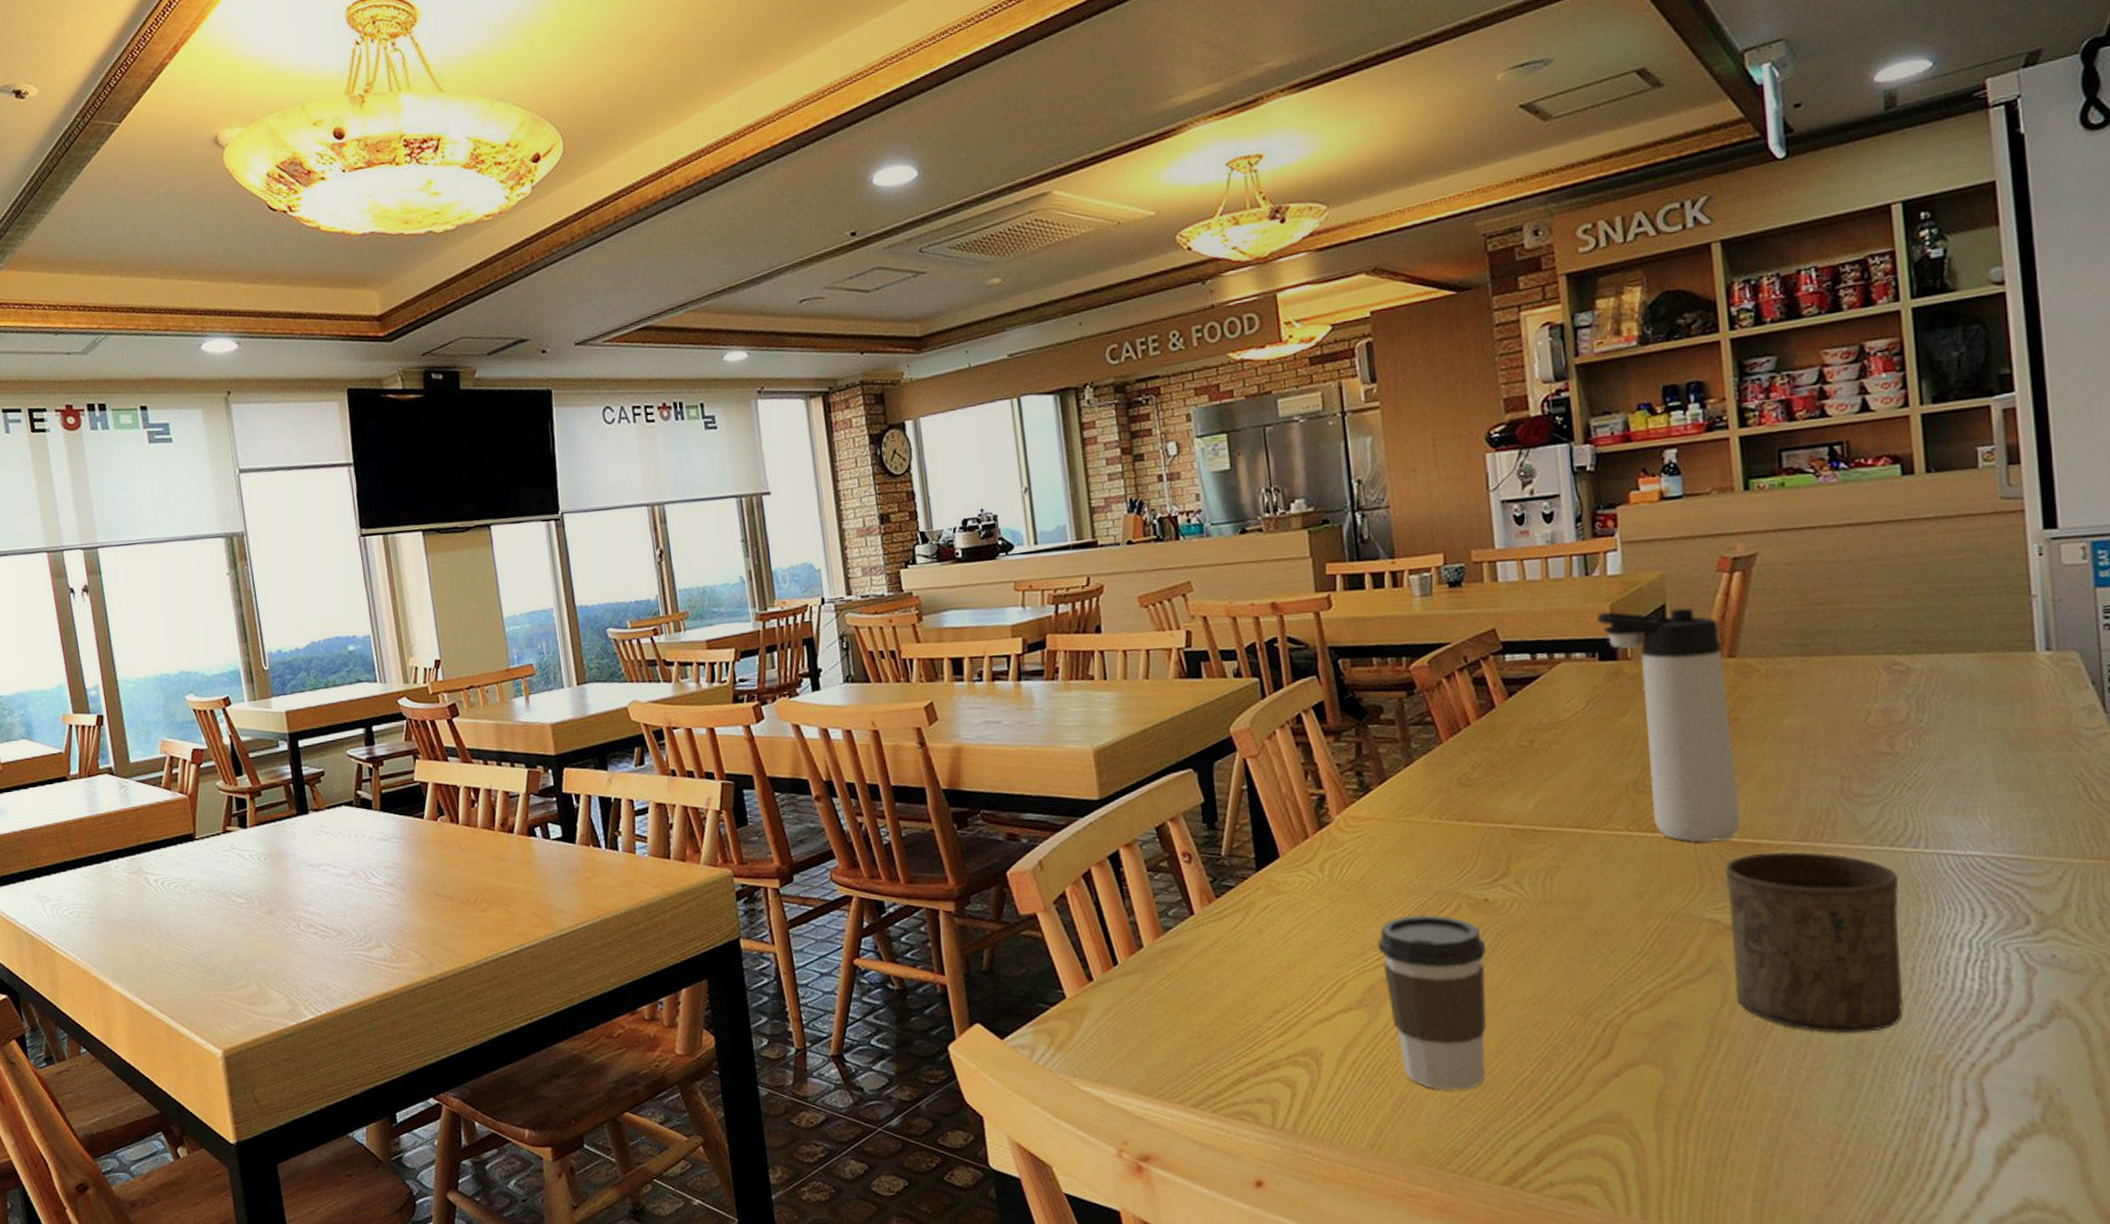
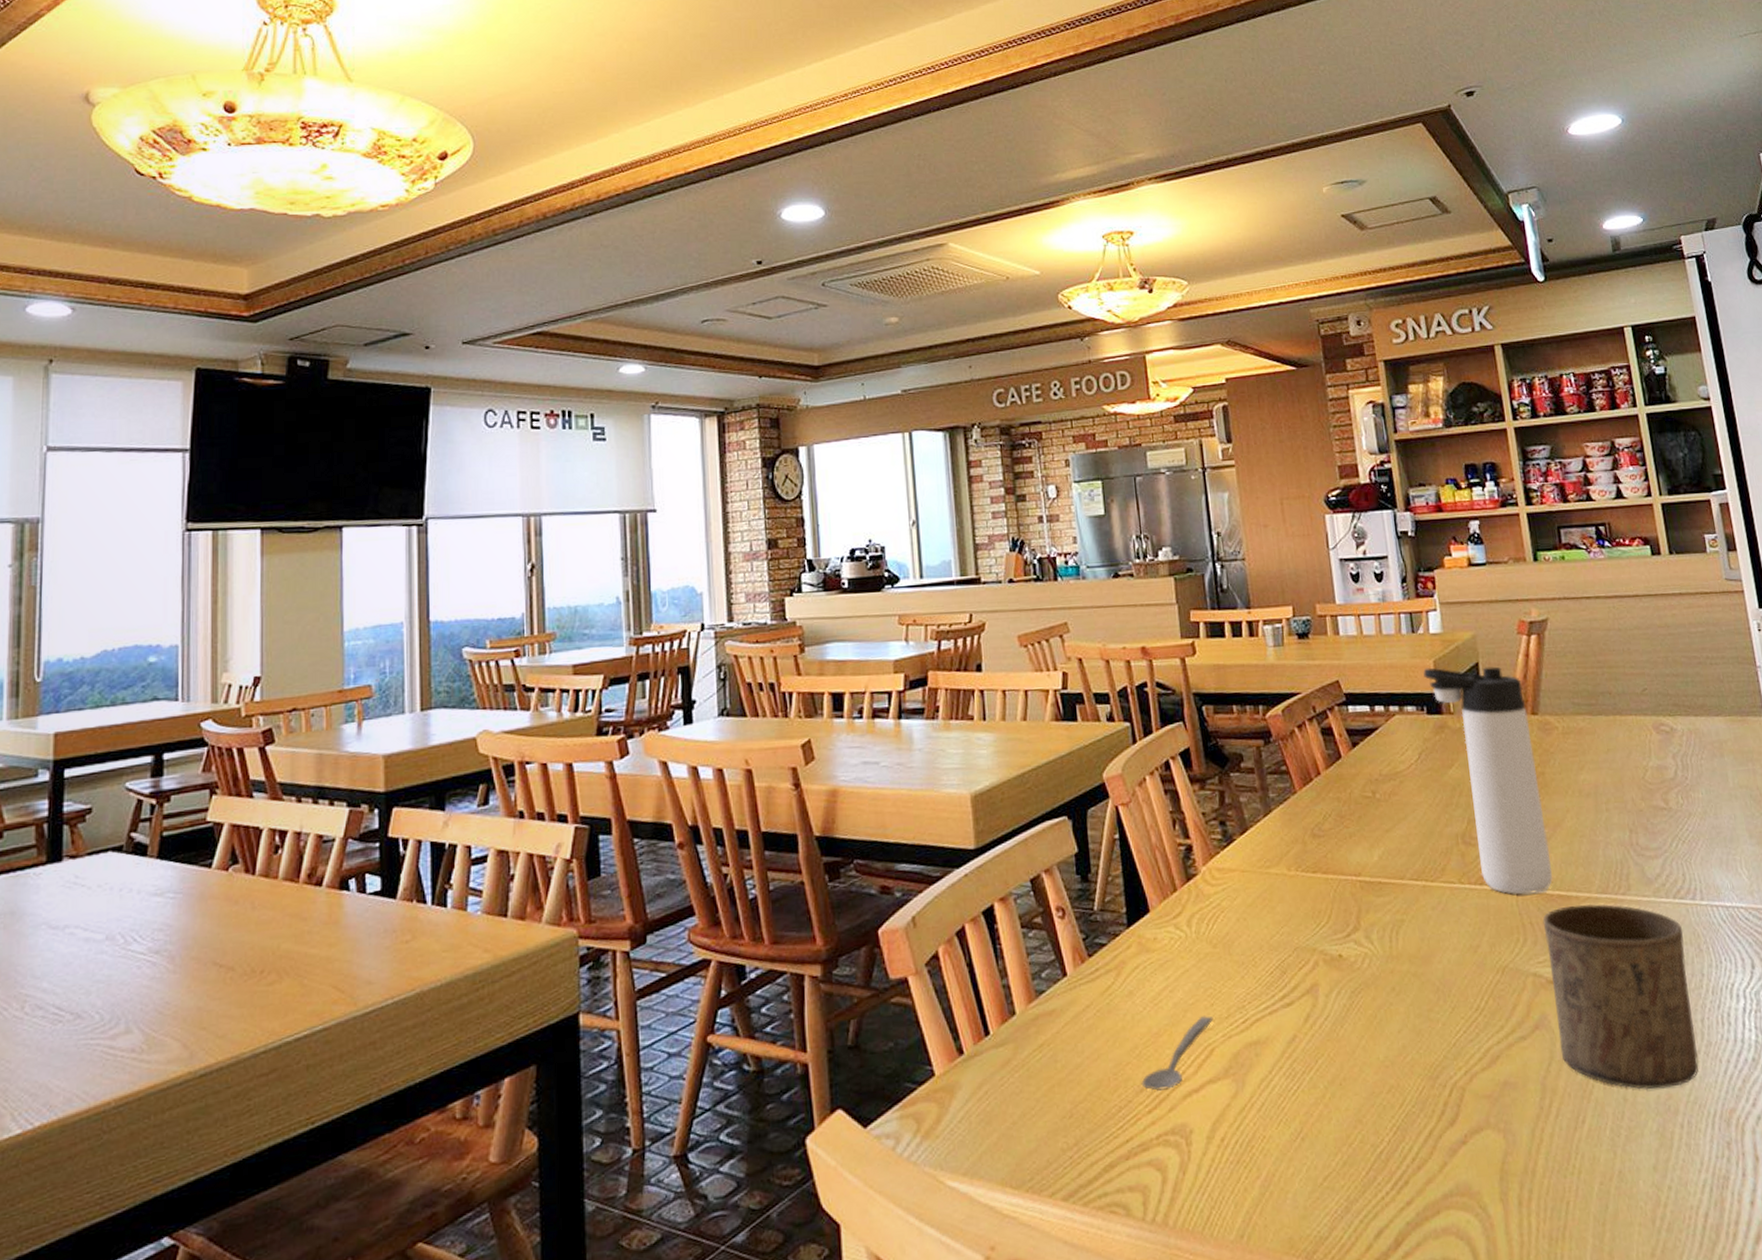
spoon: none [1270,953,1346,1018] -> present [1141,1016,1214,1091]
coffee cup: present [1378,914,1487,1091] -> none [1243,972,1346,1168]

